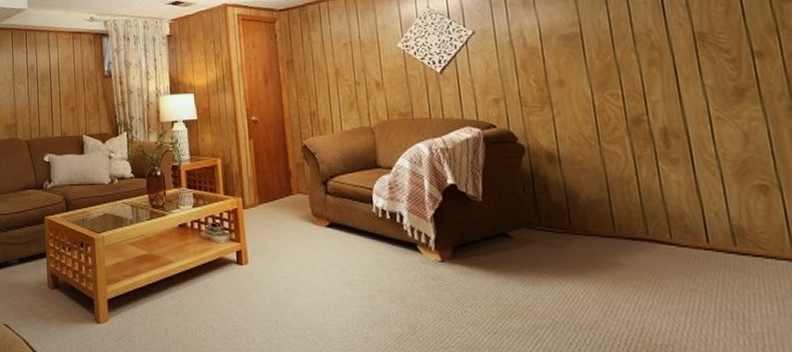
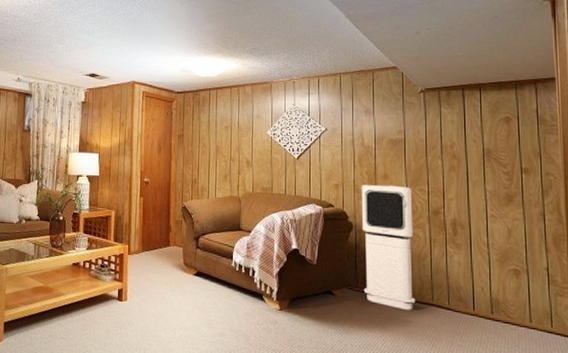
air purifier: none [529,92,624,249] -> present [361,184,416,310]

